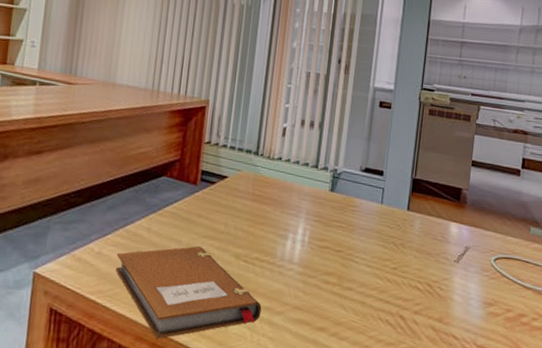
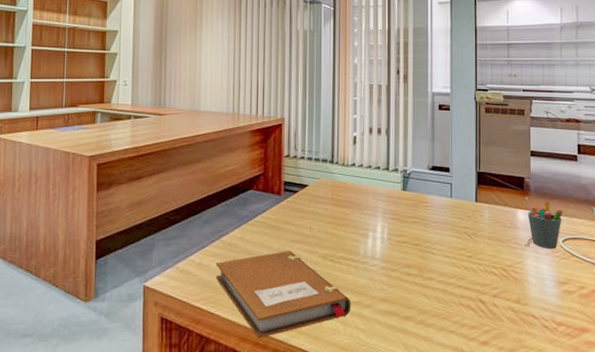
pen holder: none [460,210,499,268] -> present [526,197,563,249]

